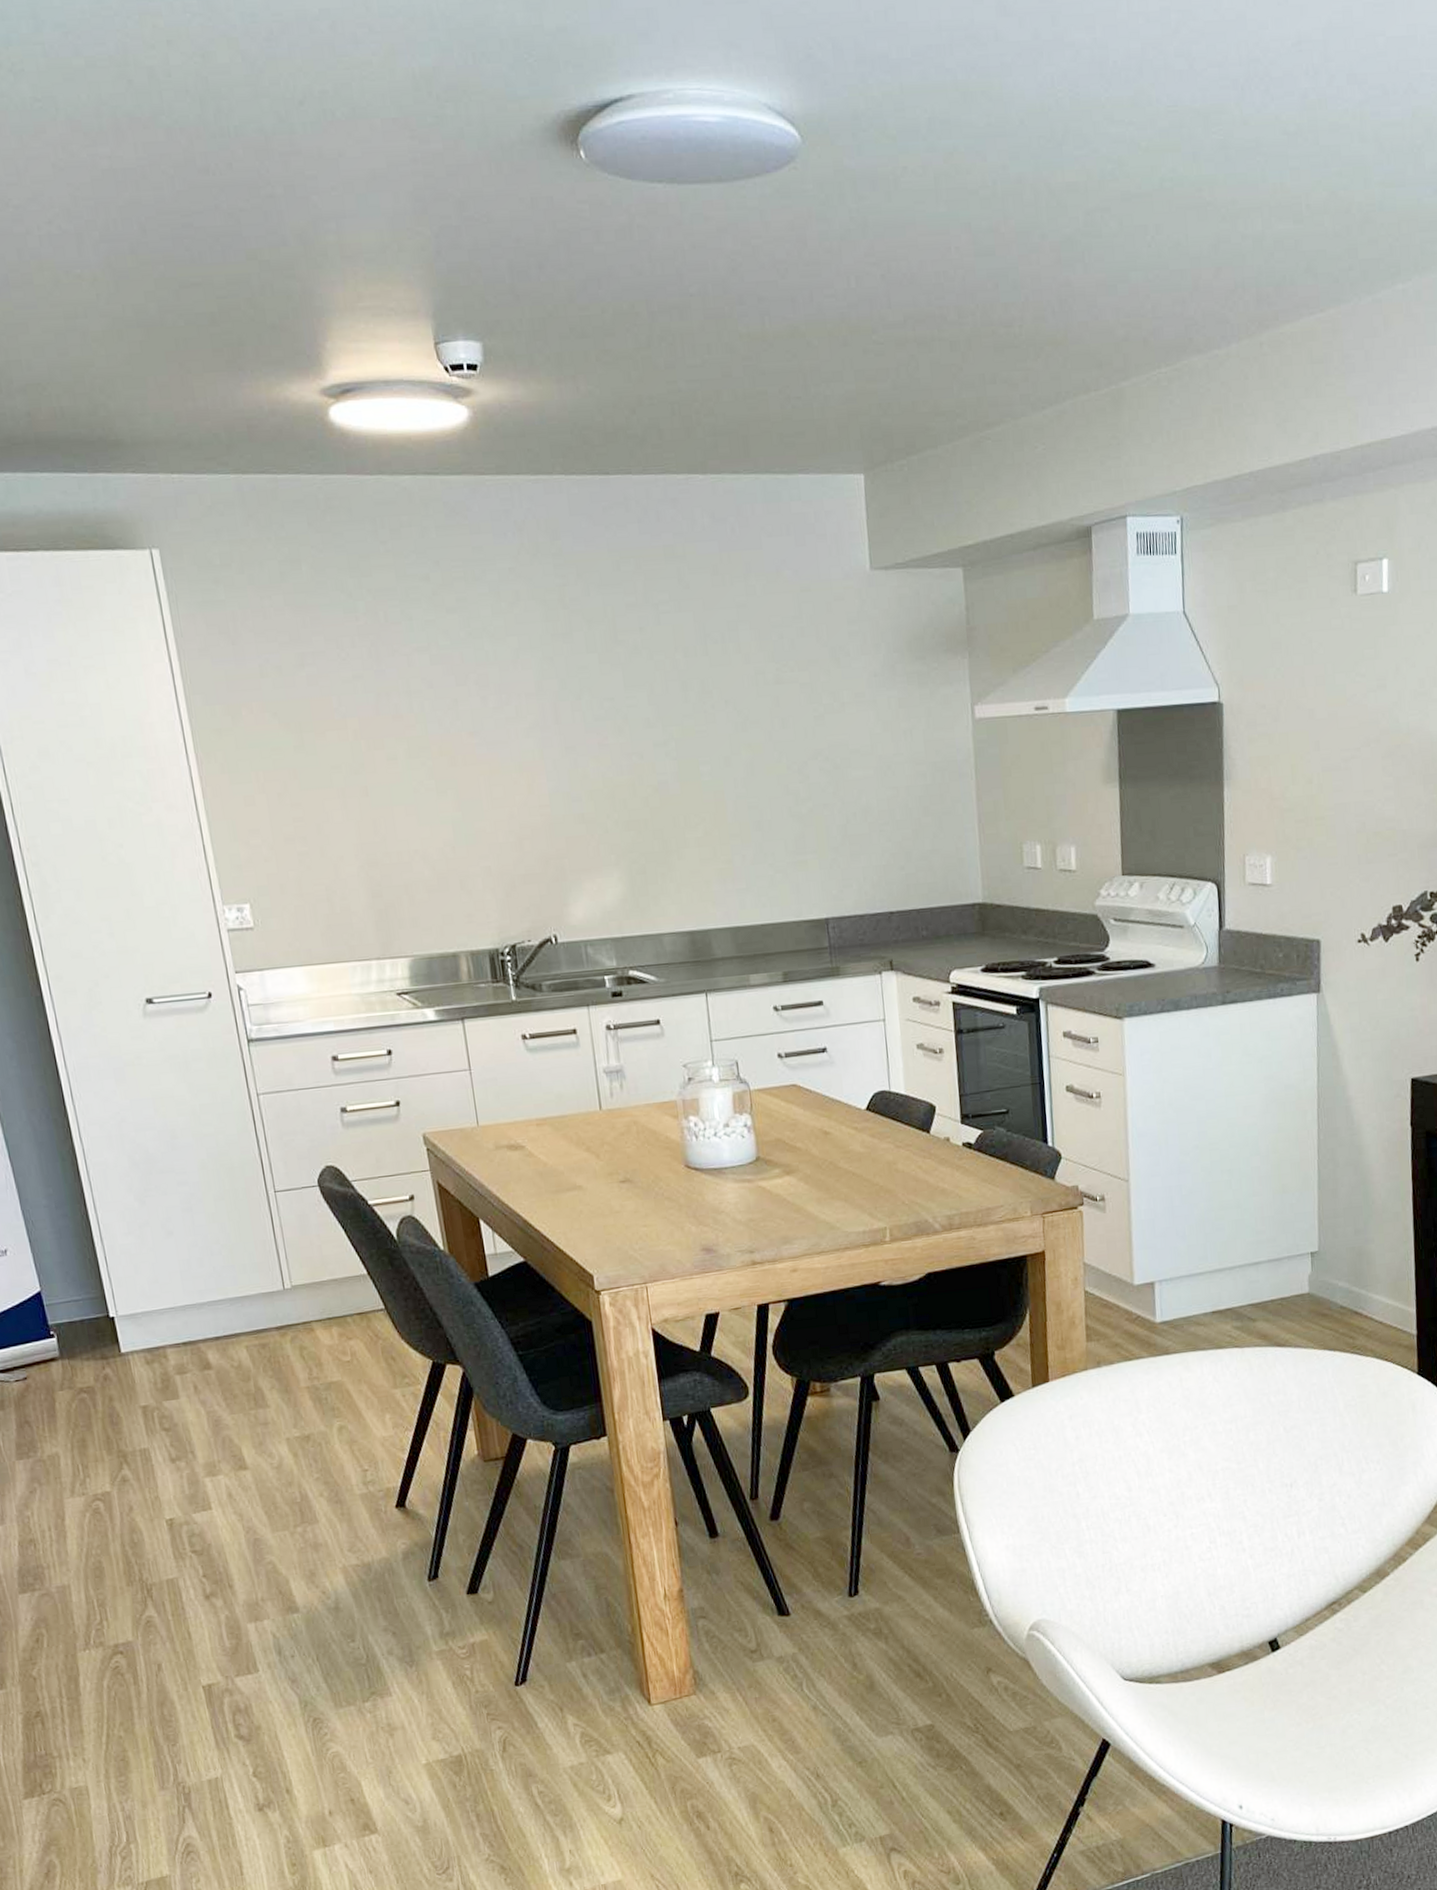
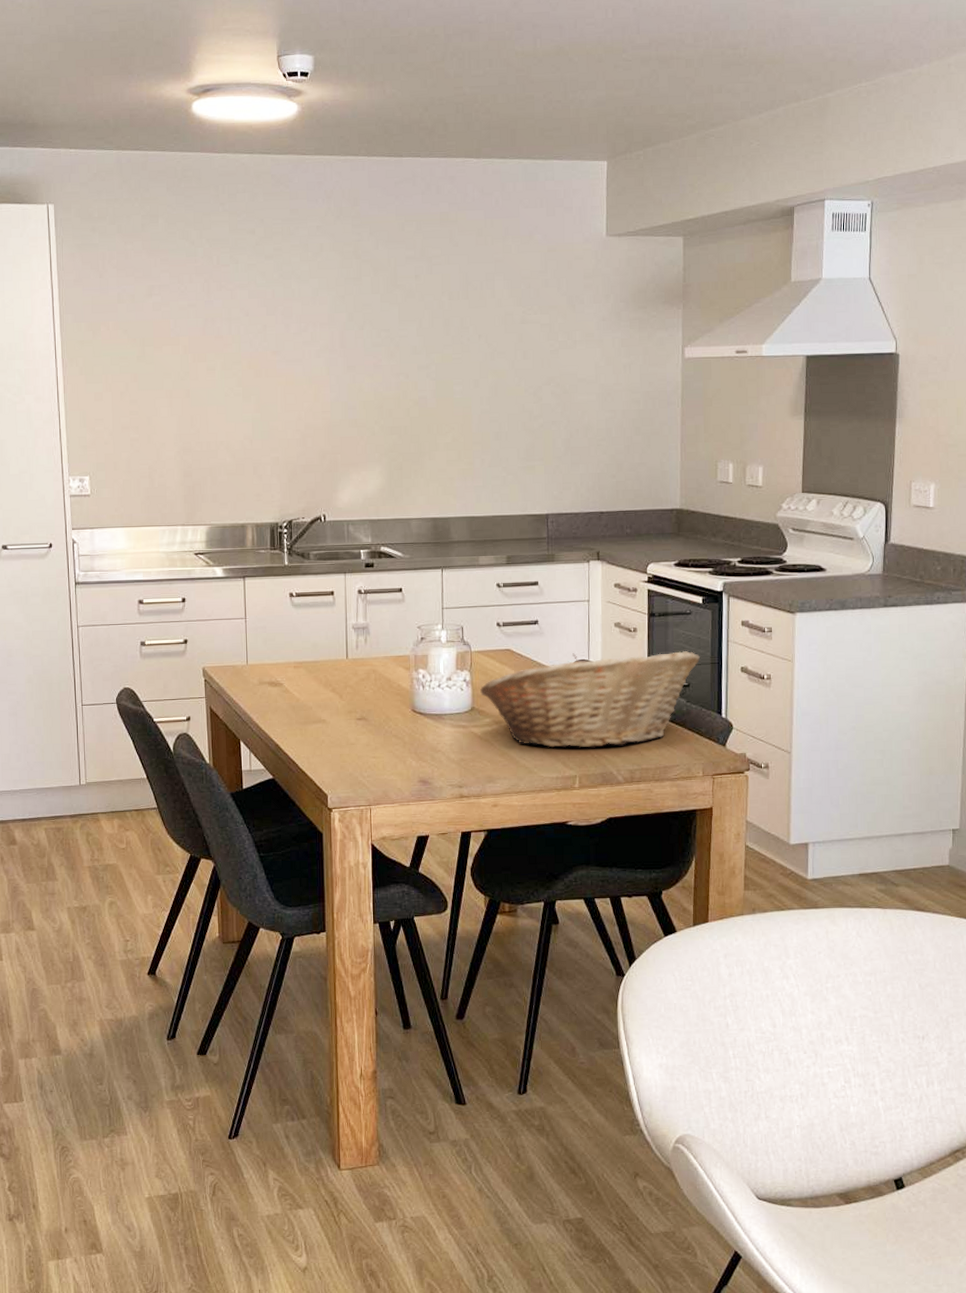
fruit basket: none [765,1071,1019,1197] -> present [480,650,700,749]

